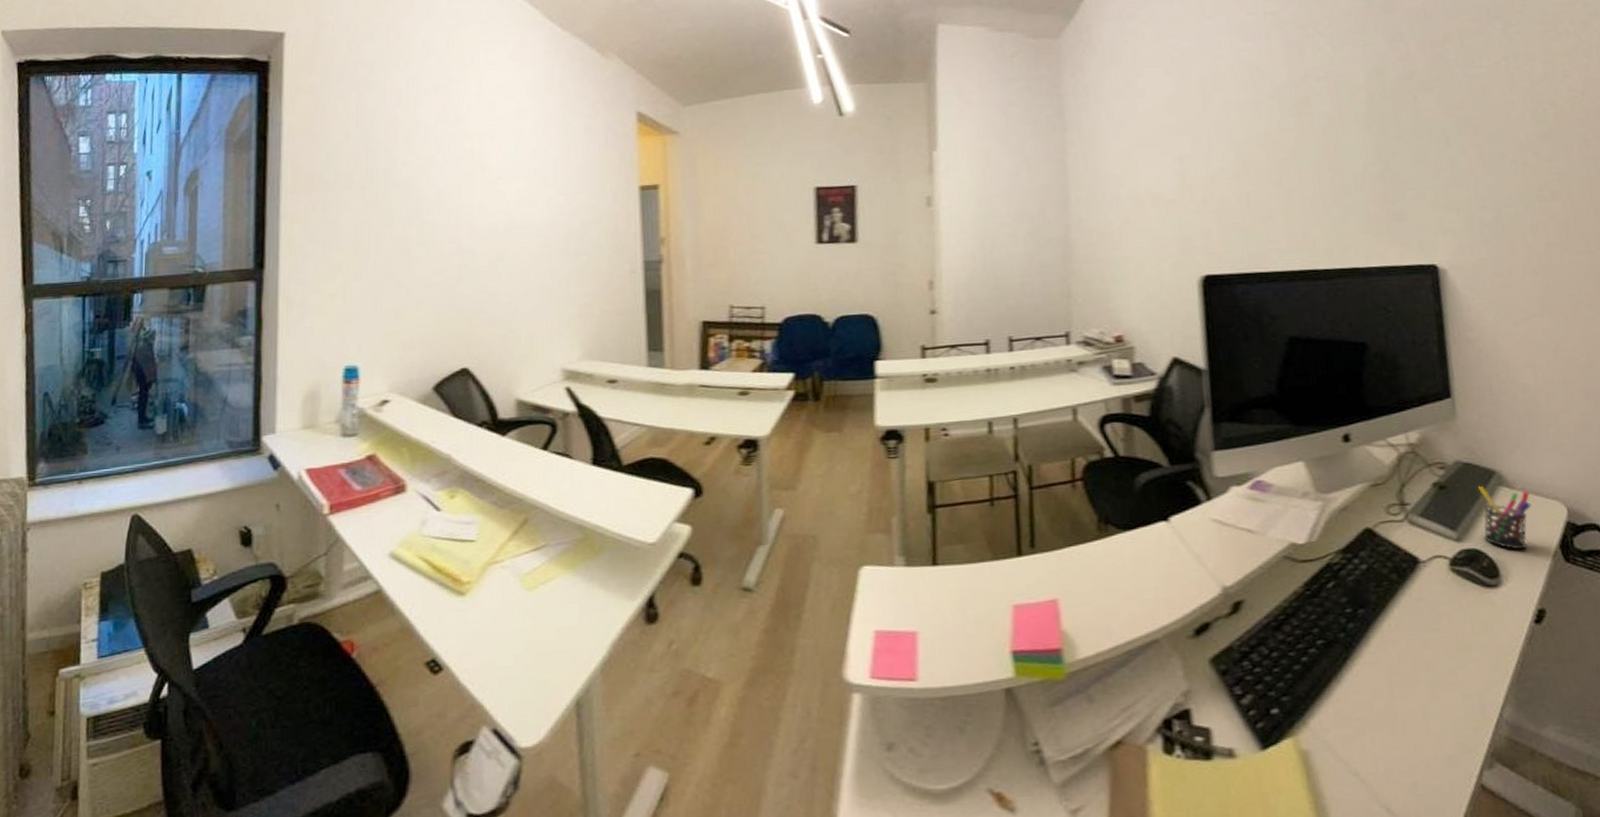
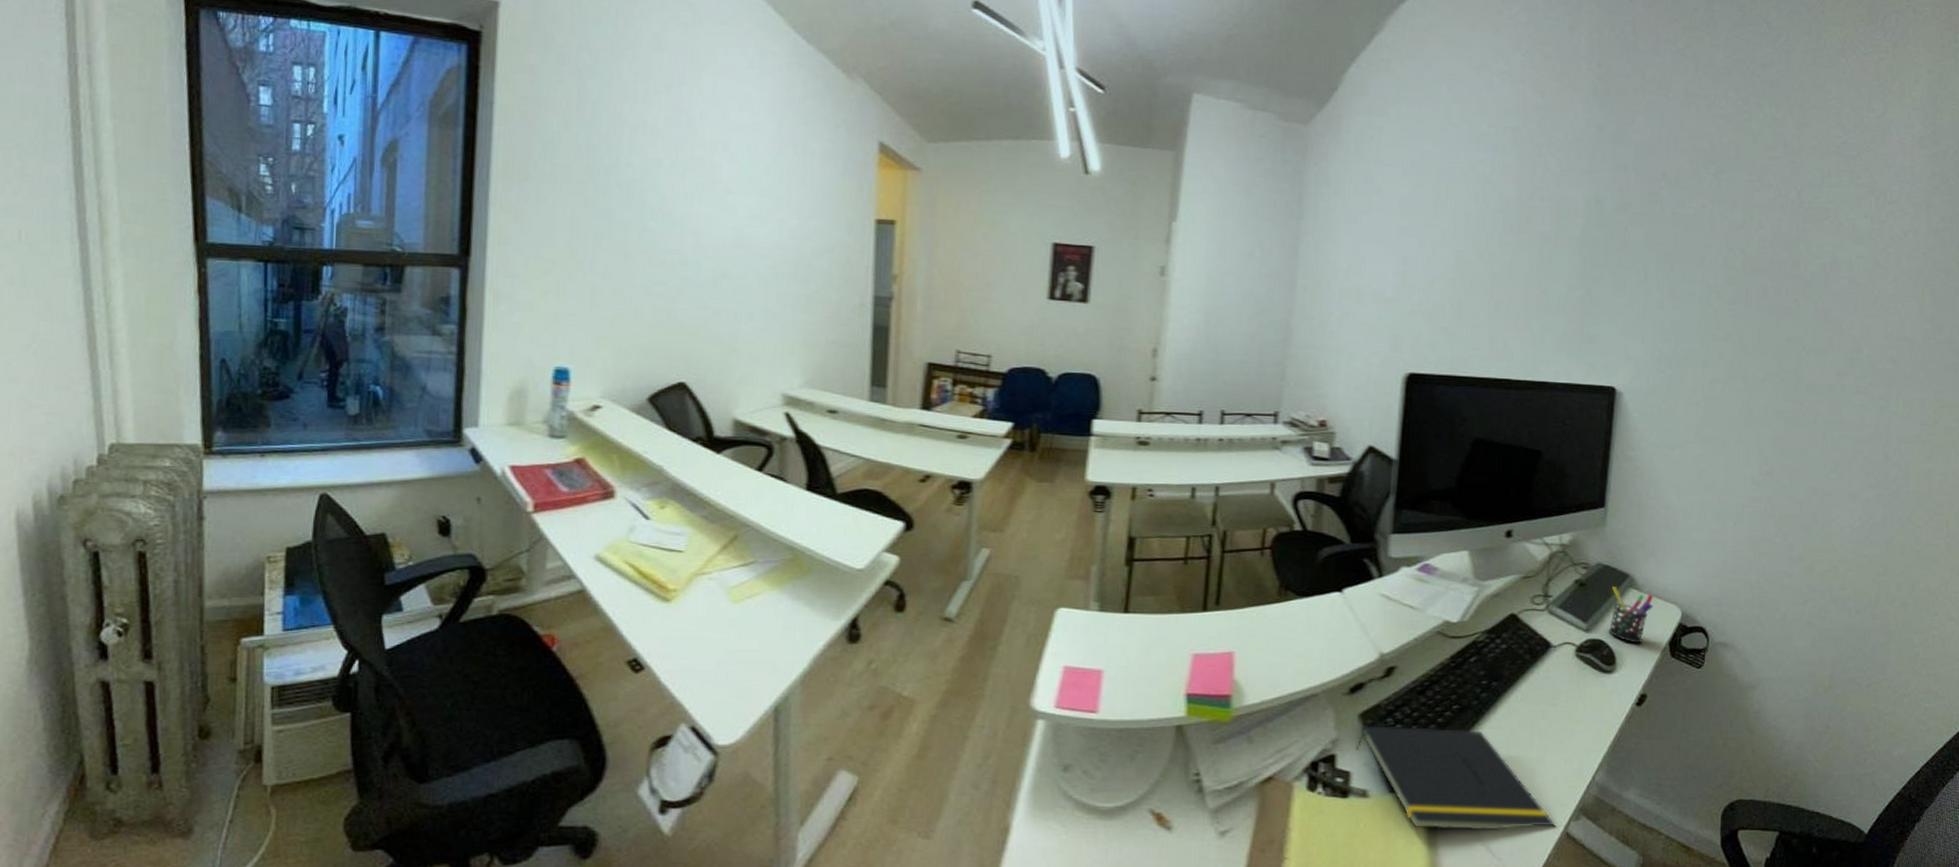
notepad: none [1211,668,1466,791] -> present [1355,726,1556,831]

